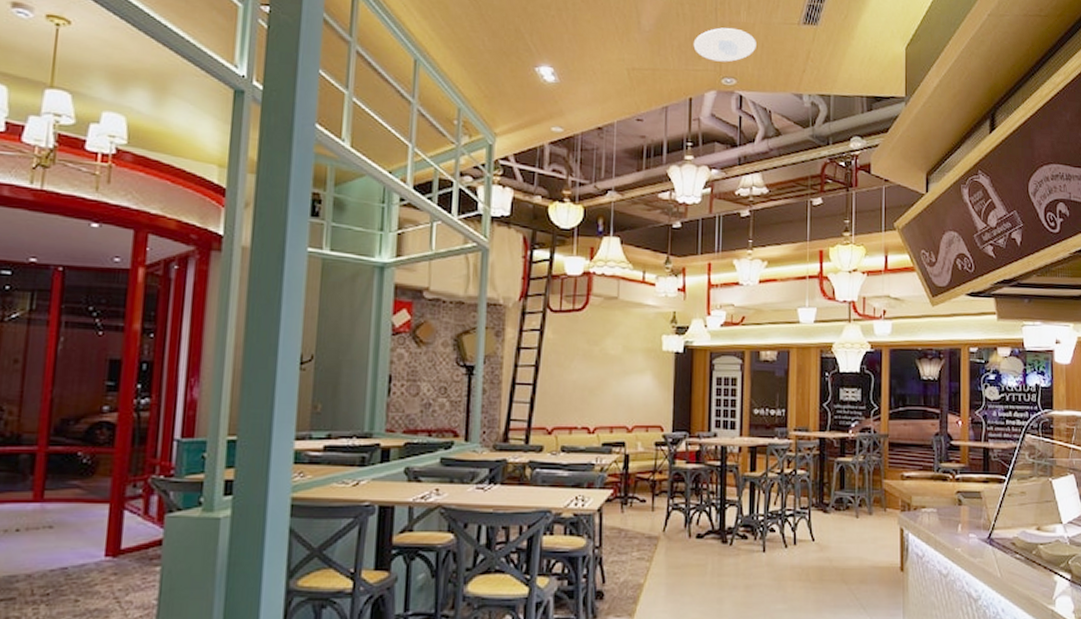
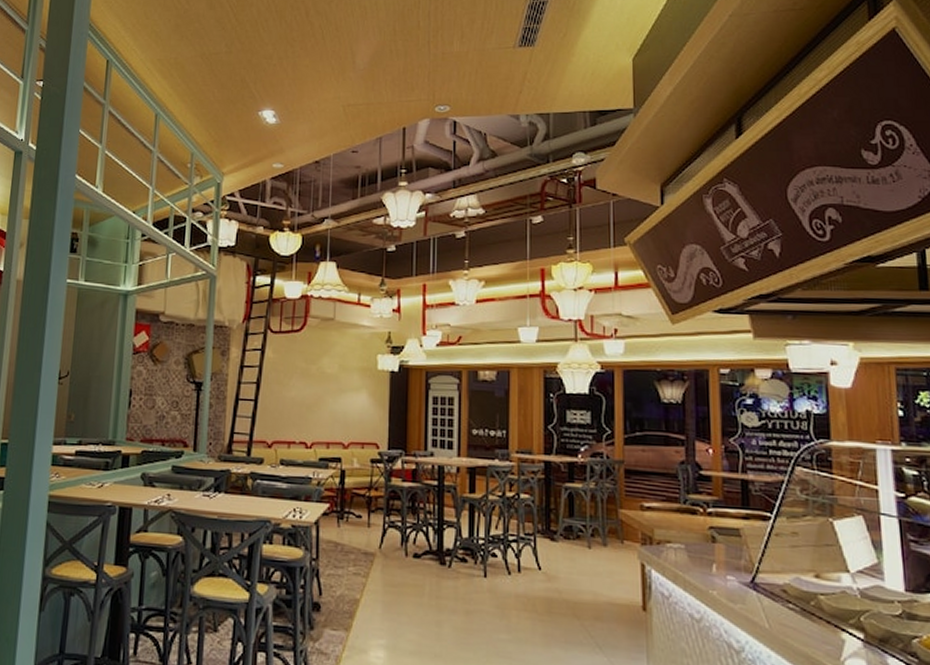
recessed light: present [693,27,756,62] -> none [406,57,470,91]

